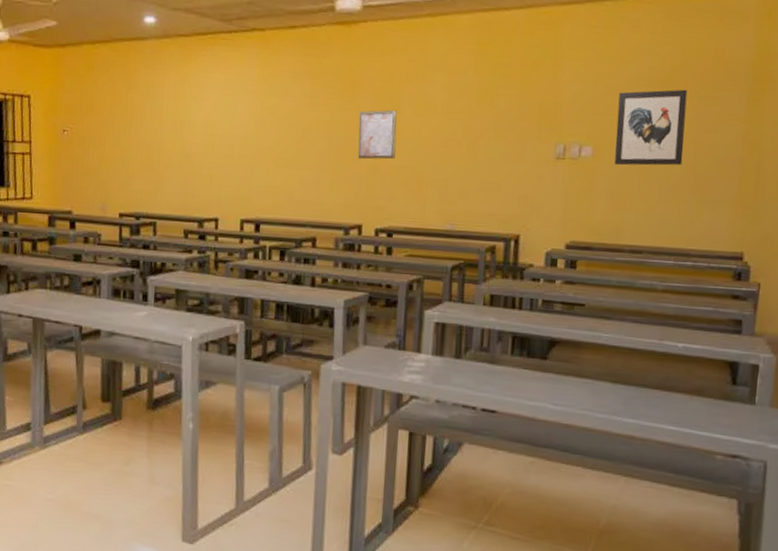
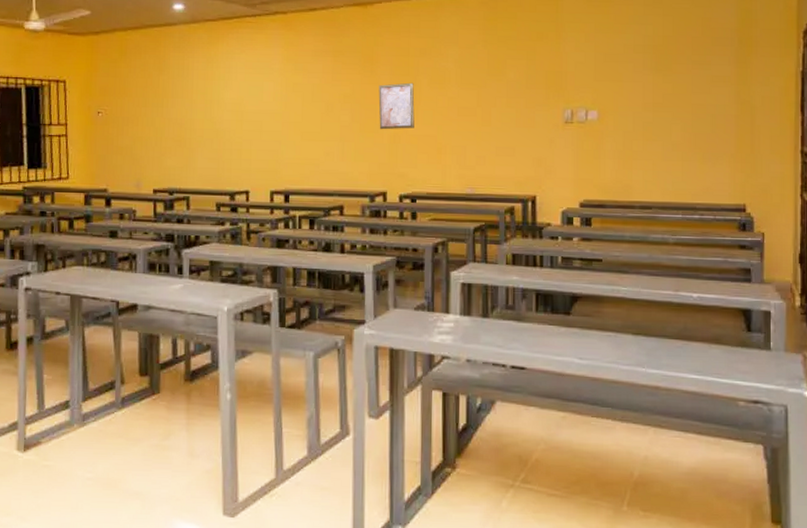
wall art: present [614,89,688,166] -> none [618,55,682,127]

